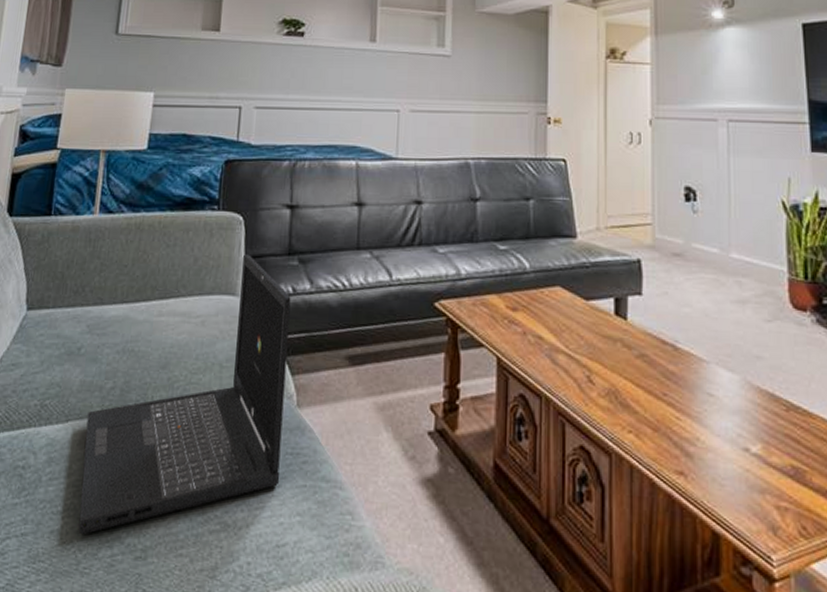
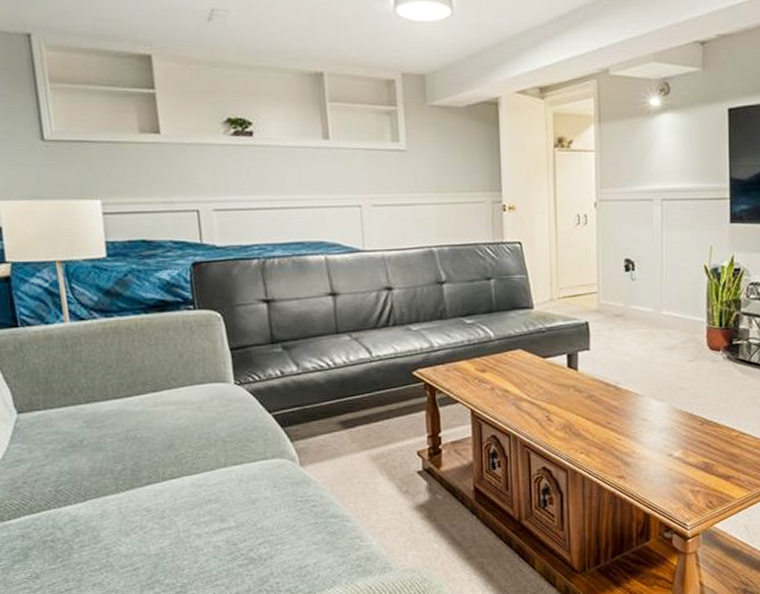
laptop: present [78,254,291,534] -> none [104,346,294,582]

